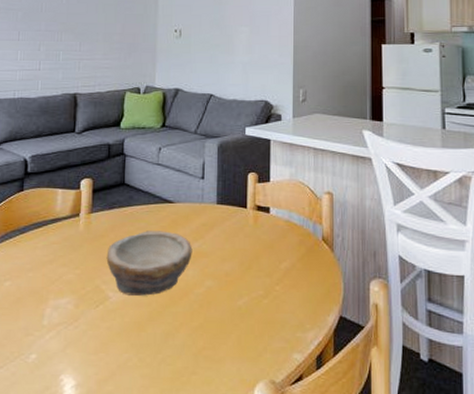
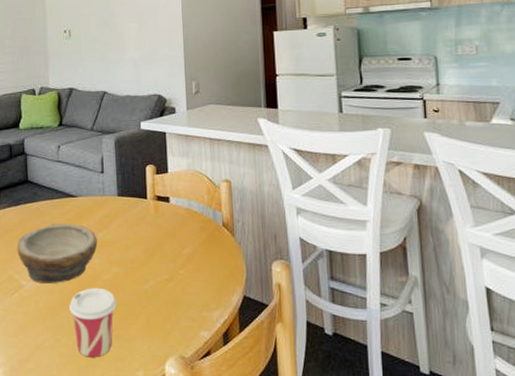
cup: none [157,302,207,380] -> present [69,288,117,358]

